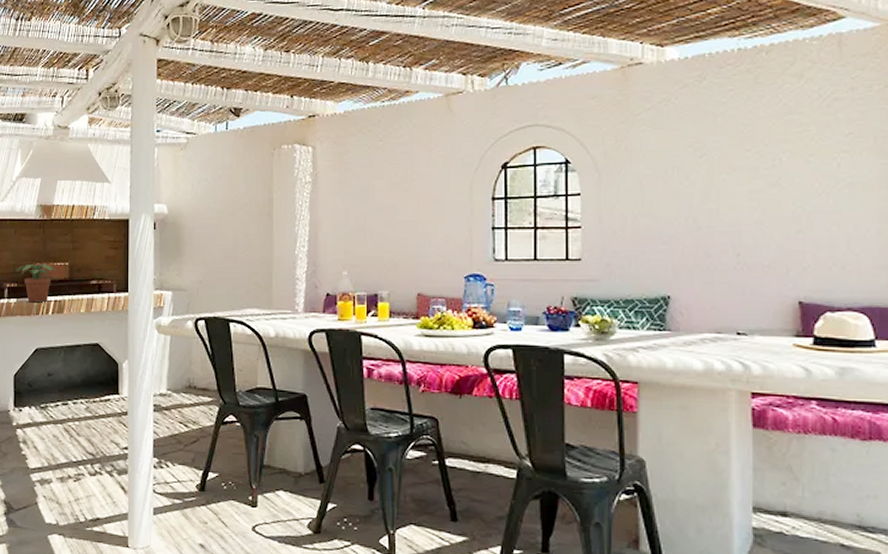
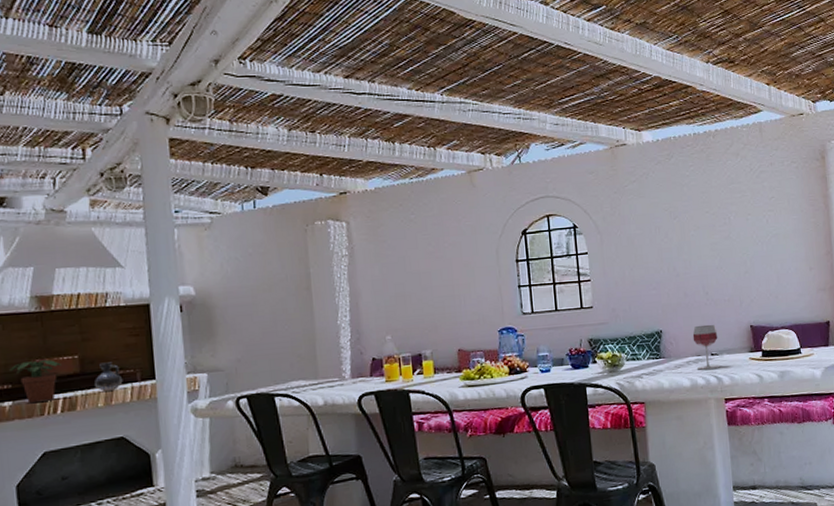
ceramic jug: none [78,271,102,300] -> present [93,362,123,393]
wineglass: none [712,294,749,353] -> present [692,324,719,370]

